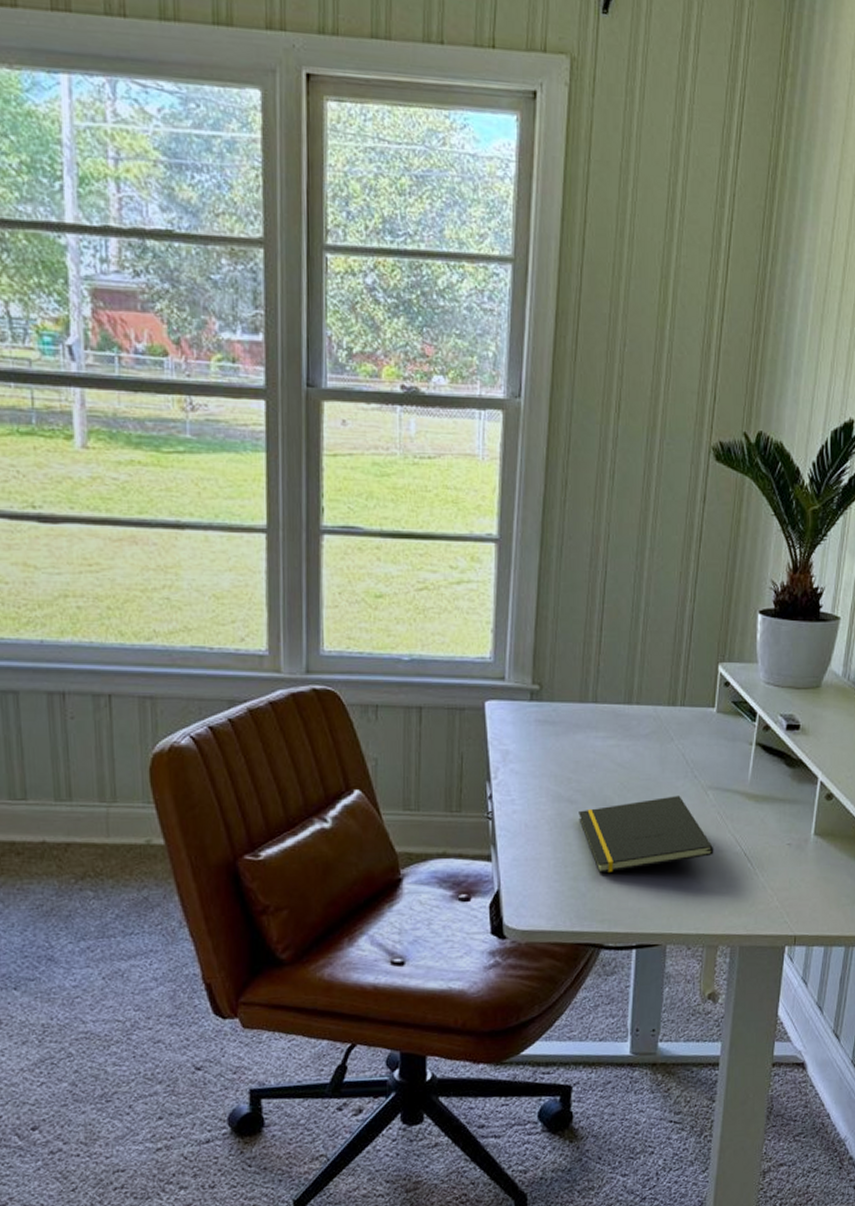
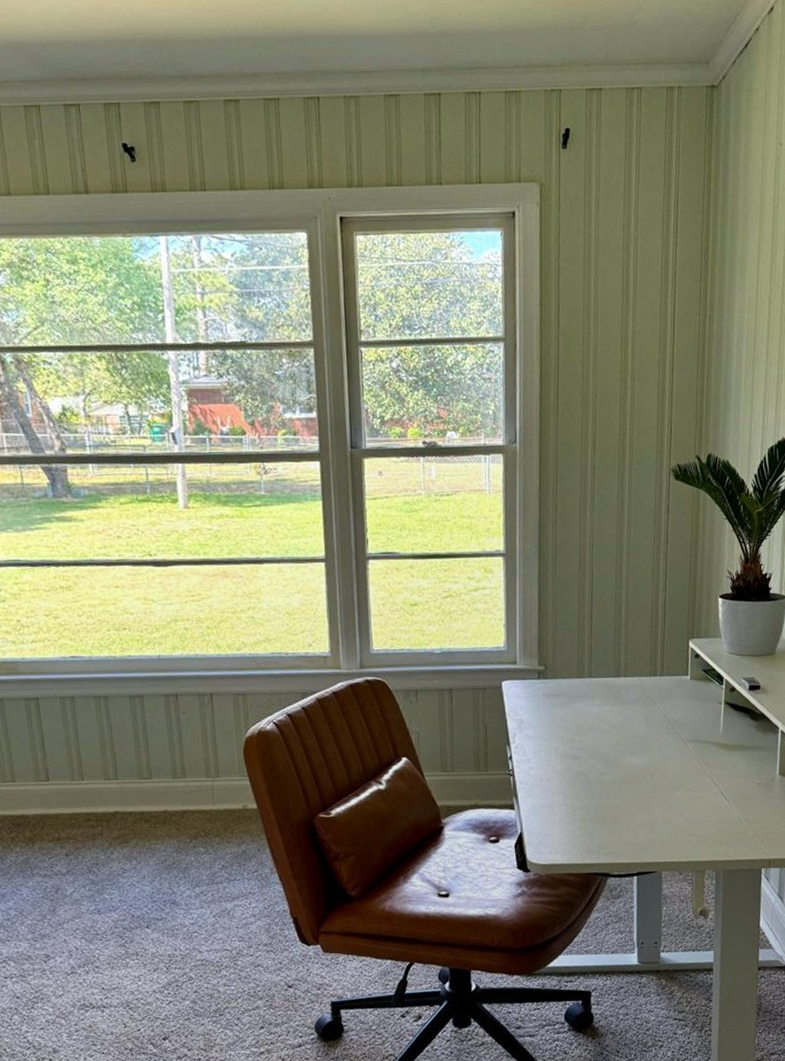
notepad: present [579,795,714,874] -> none [582,748,696,816]

